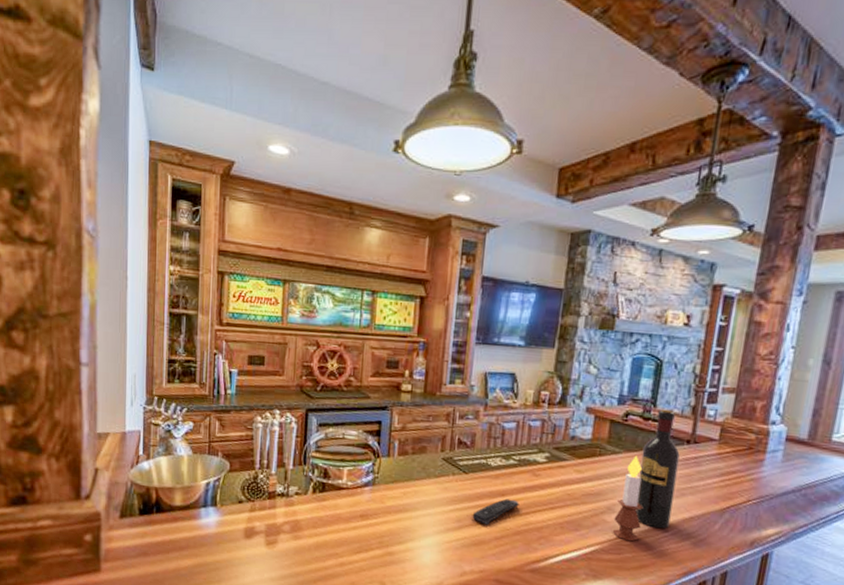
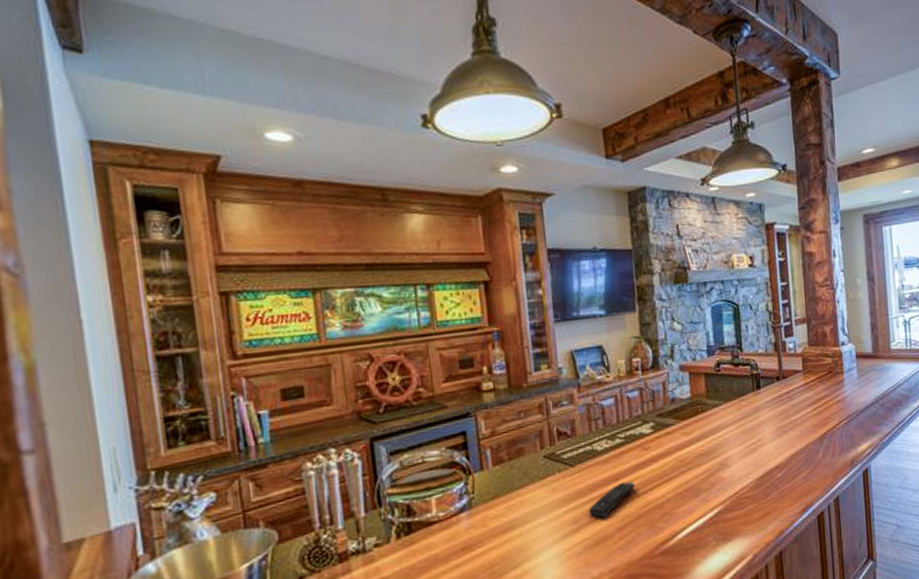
candle: present [612,456,643,542] -> none [727,404,756,493]
wine bottle: present [635,409,680,529] -> none [740,351,780,473]

